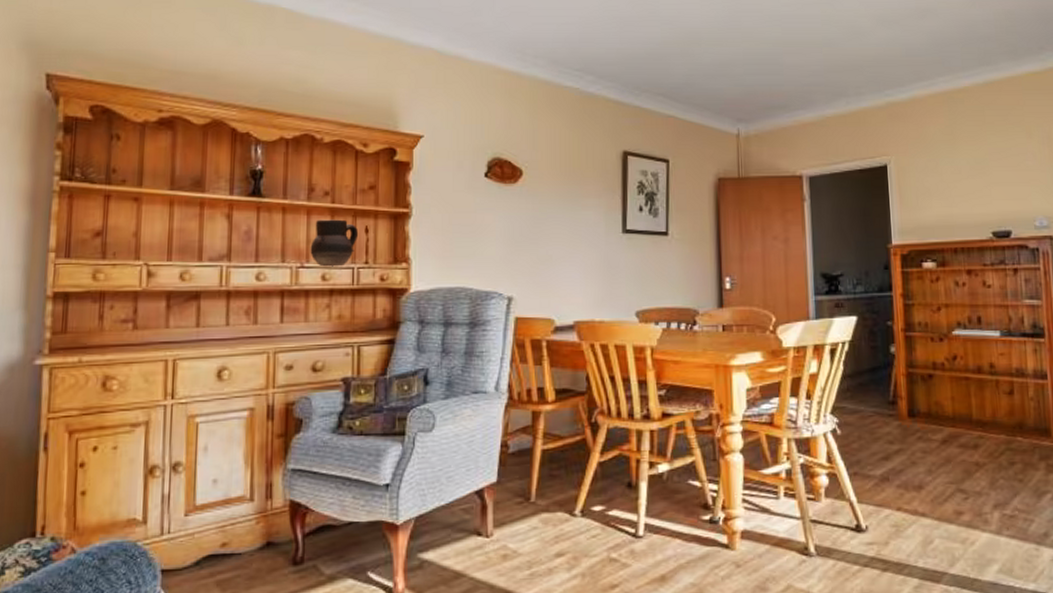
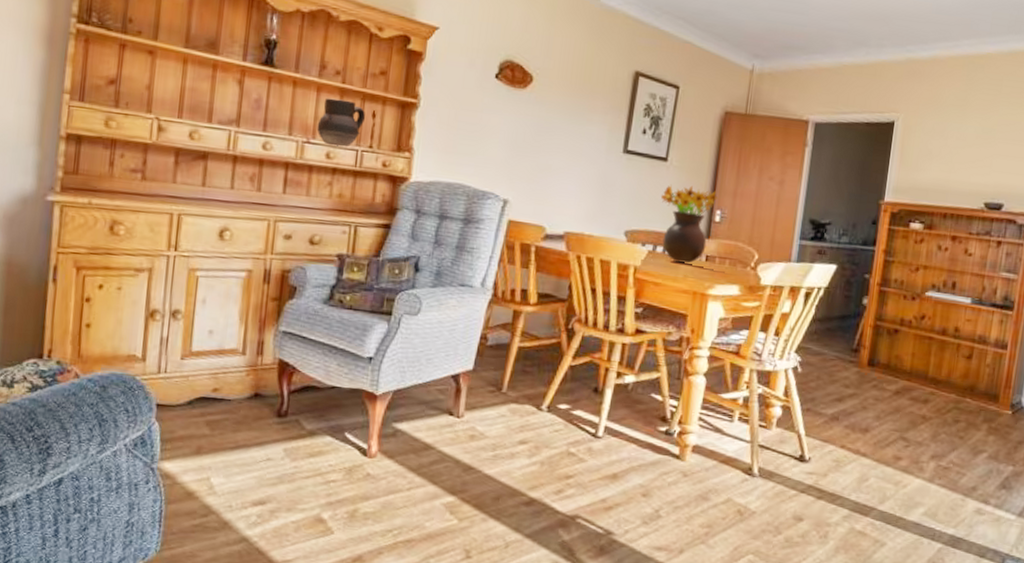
flower arrangement: none [666,256,725,337] -> present [660,184,719,264]

